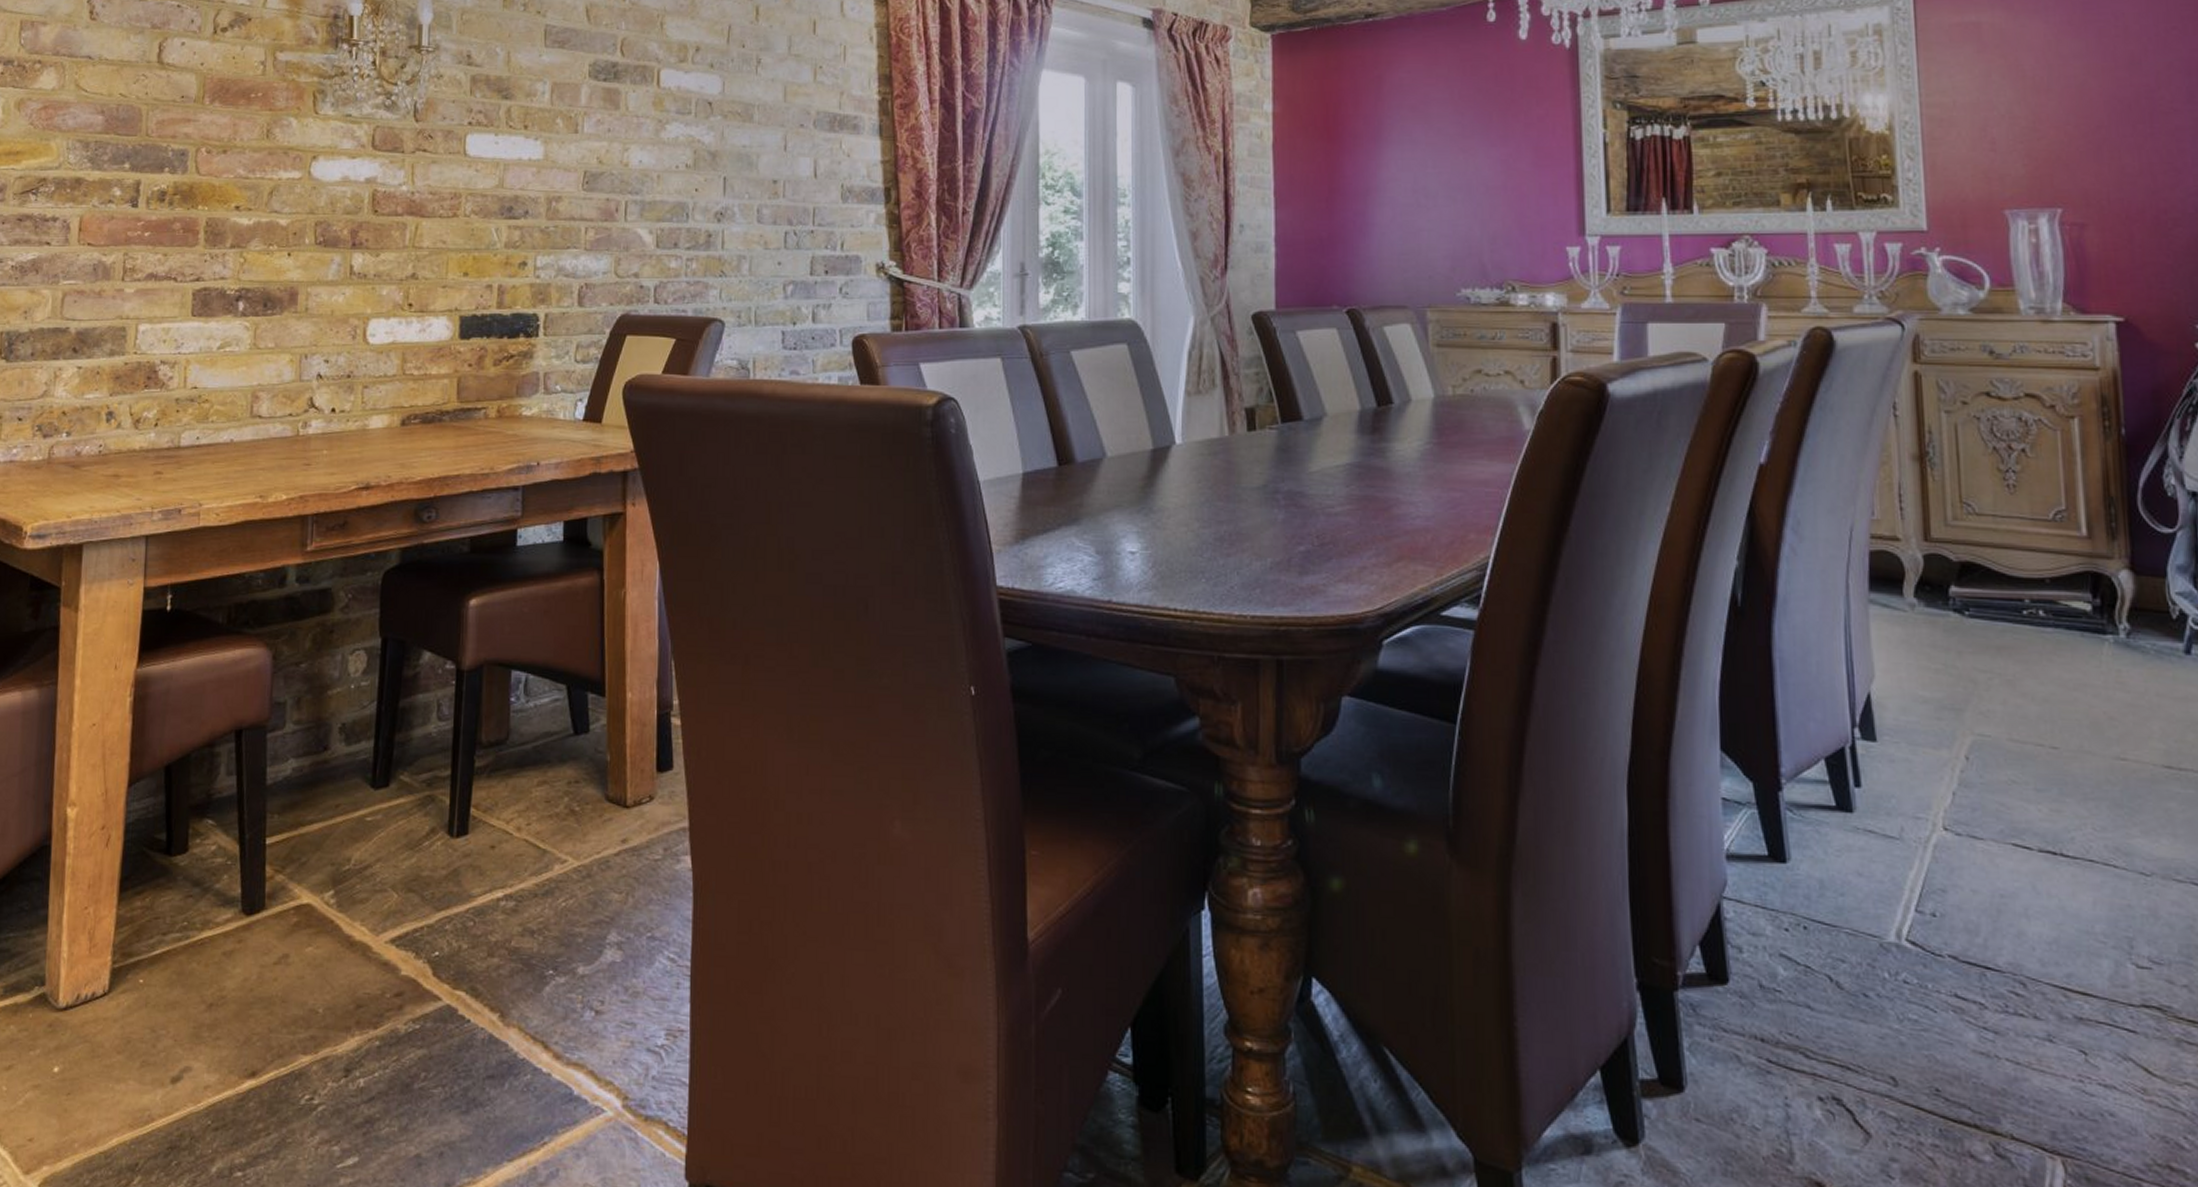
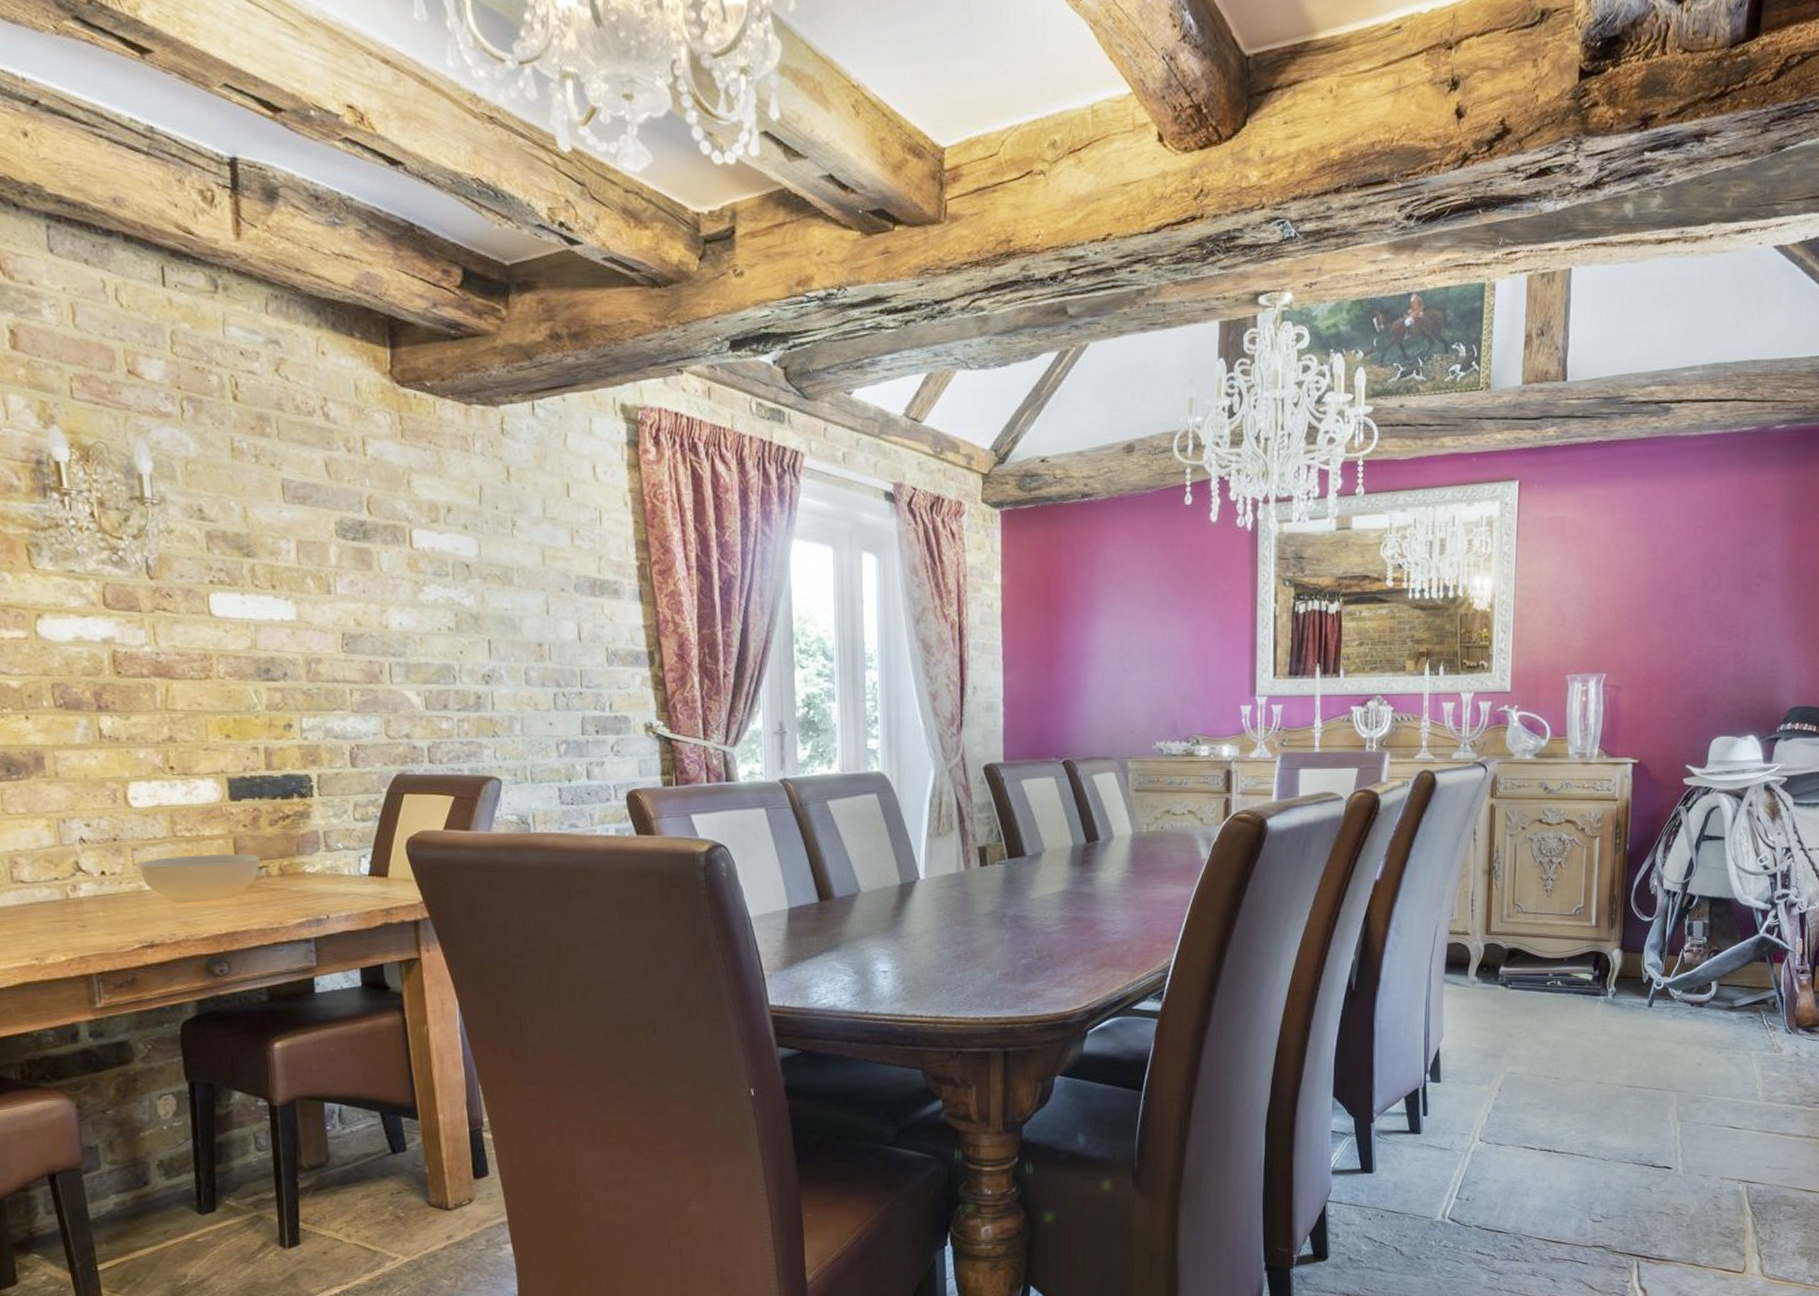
bowl: none [364,394,481,443] -> present [135,854,261,903]

